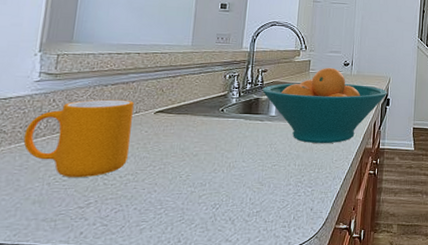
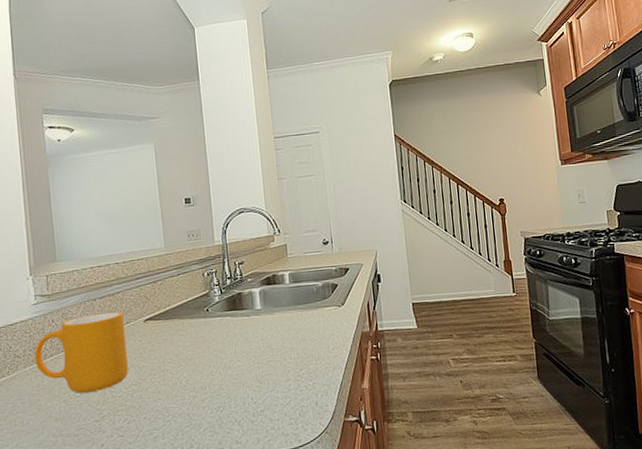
fruit bowl: present [262,67,388,143] -> none [242,248,377,334]

